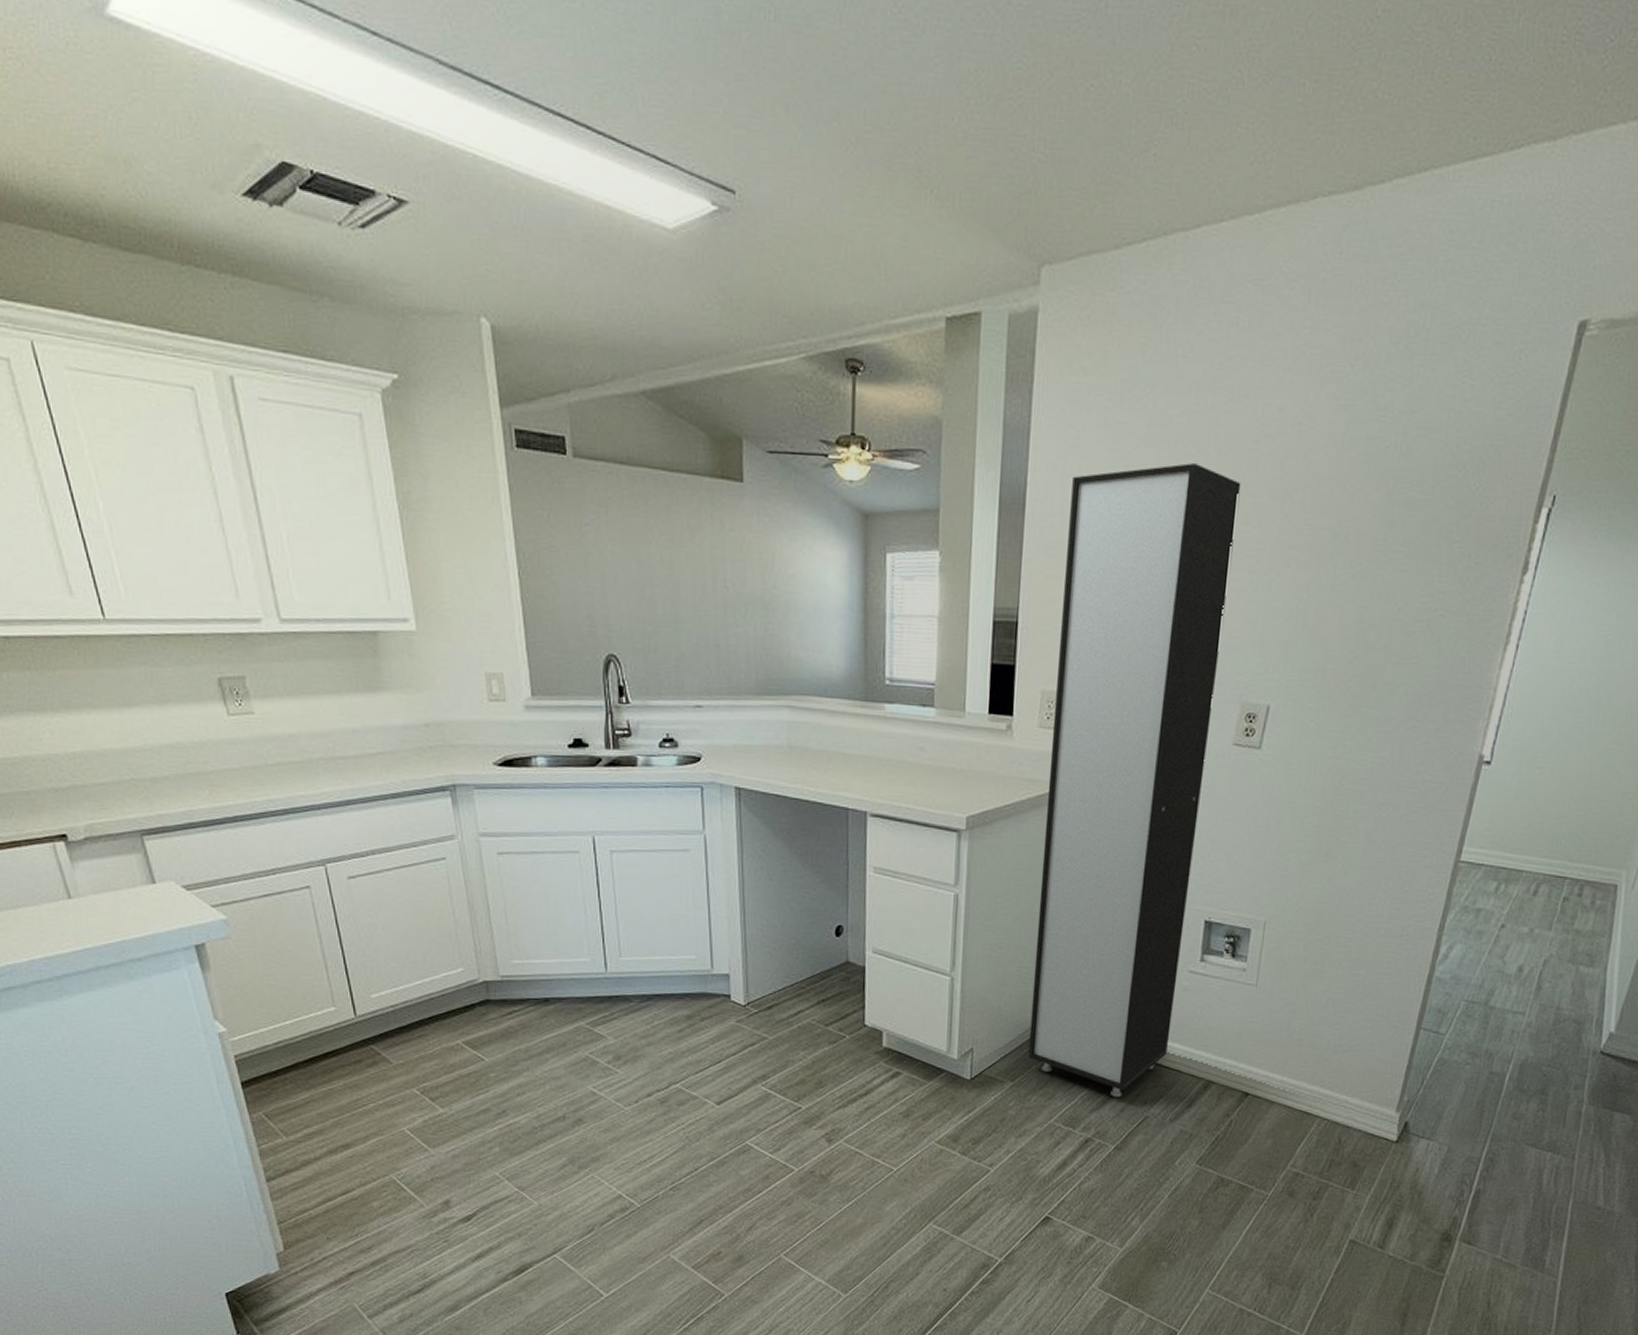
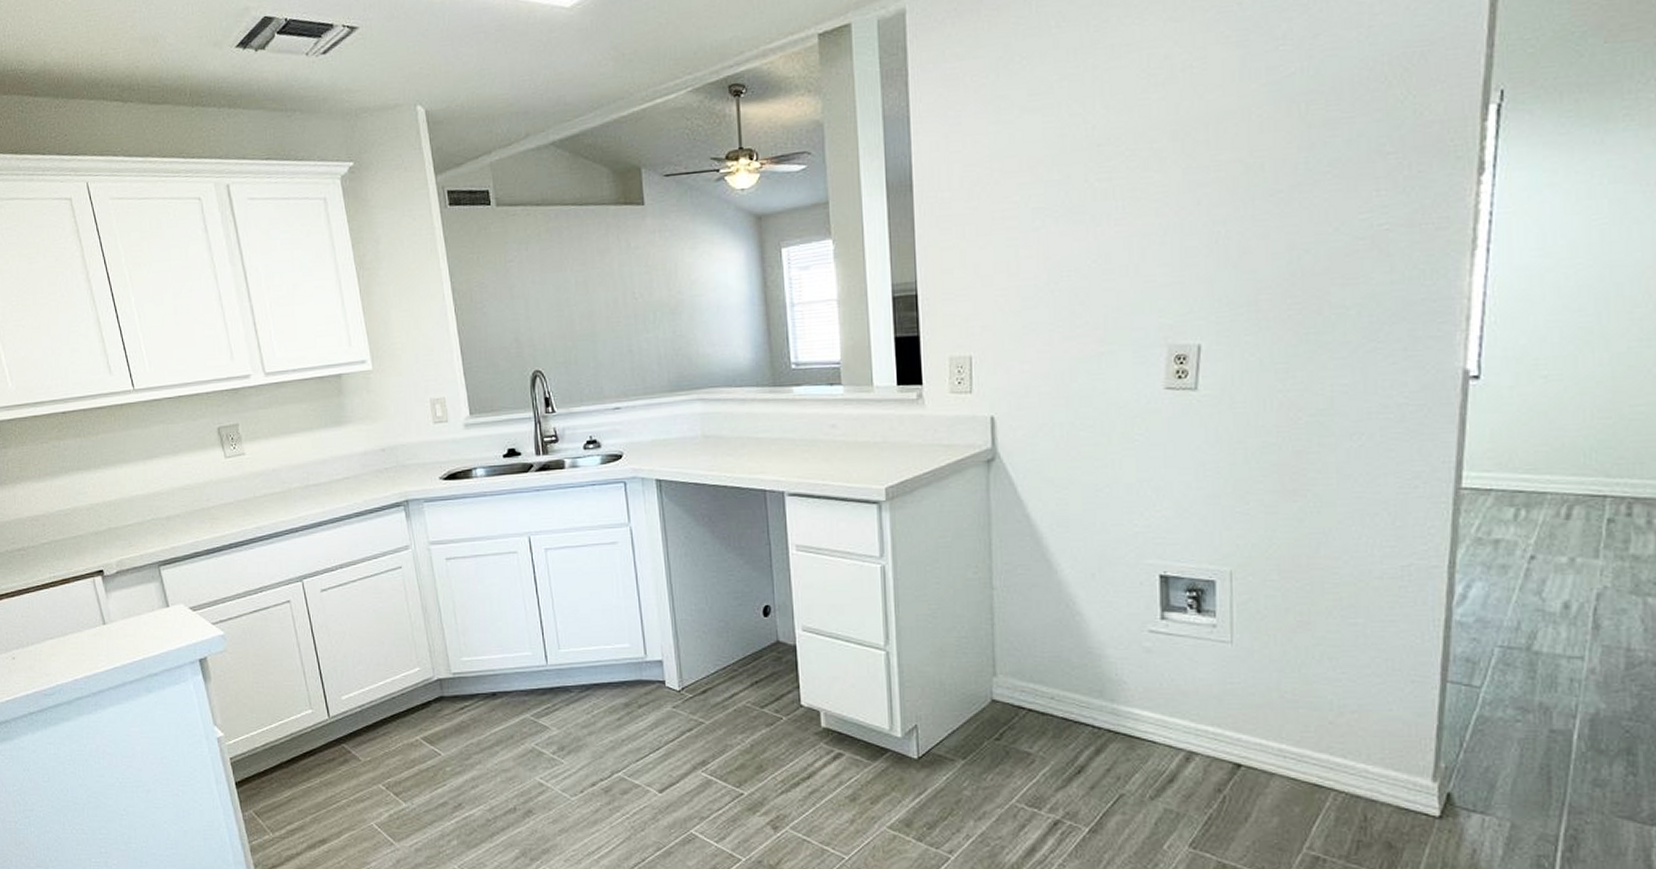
cabinet: present [1028,463,1241,1097] -> none [958,121,1137,773]

